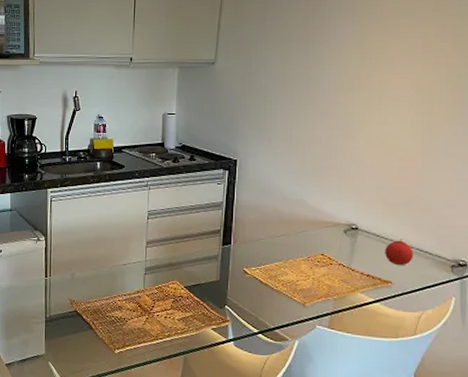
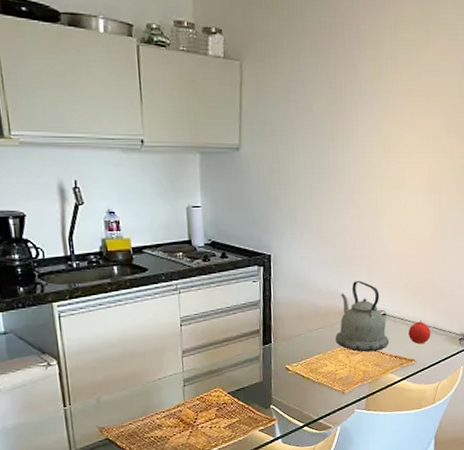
kettle: none [299,191,360,266] -> present [335,281,389,351]

